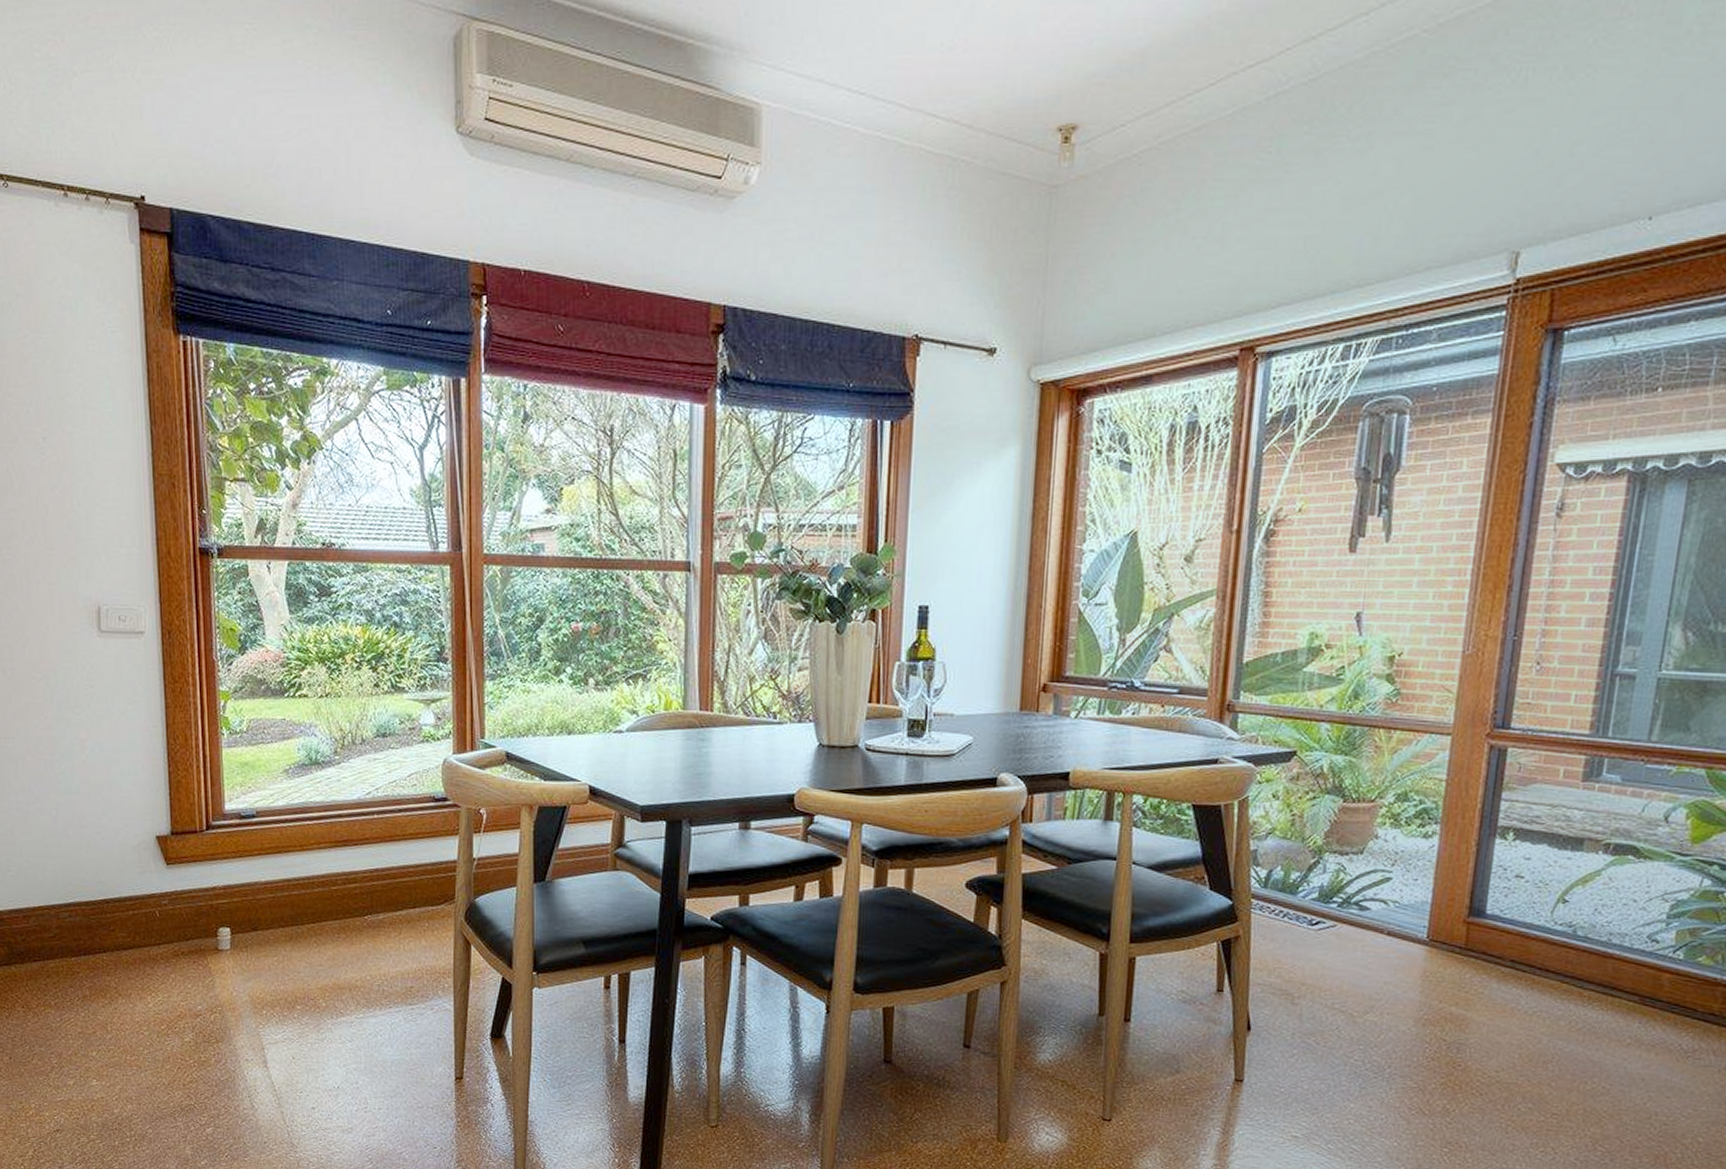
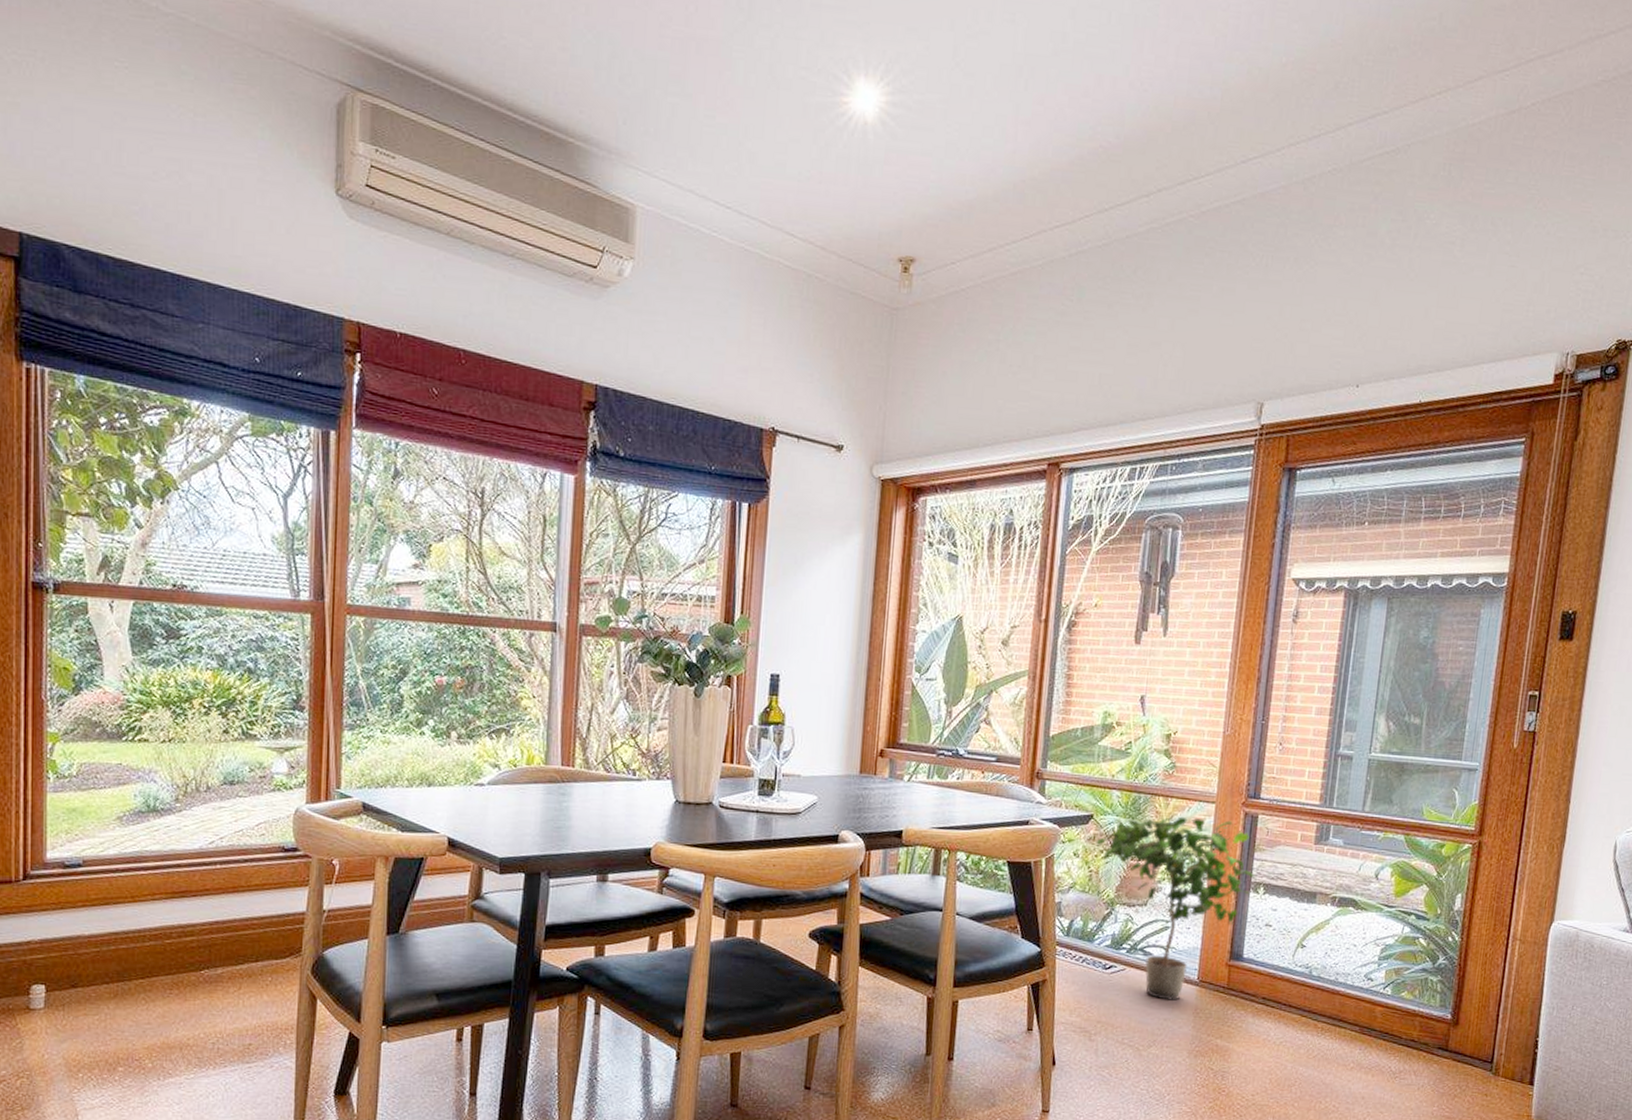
potted plant: none [1298,751,1505,962] -> present [1094,816,1257,1001]

